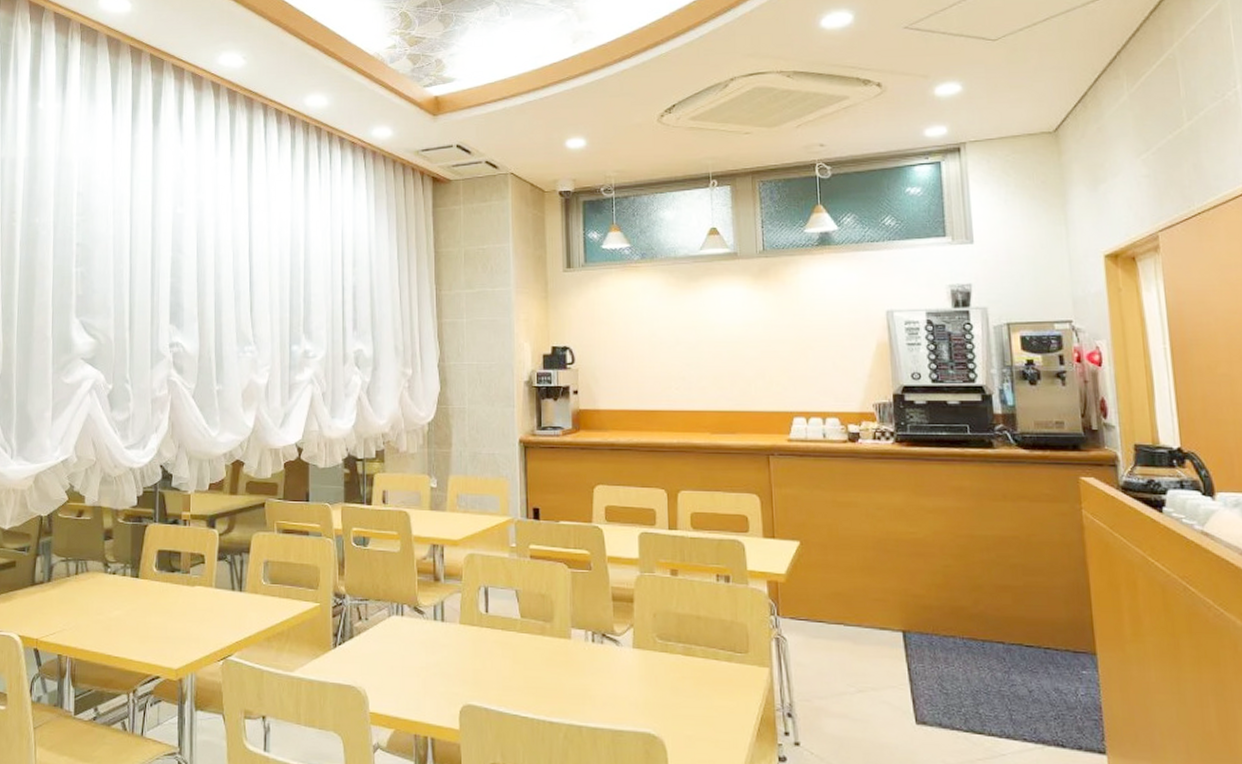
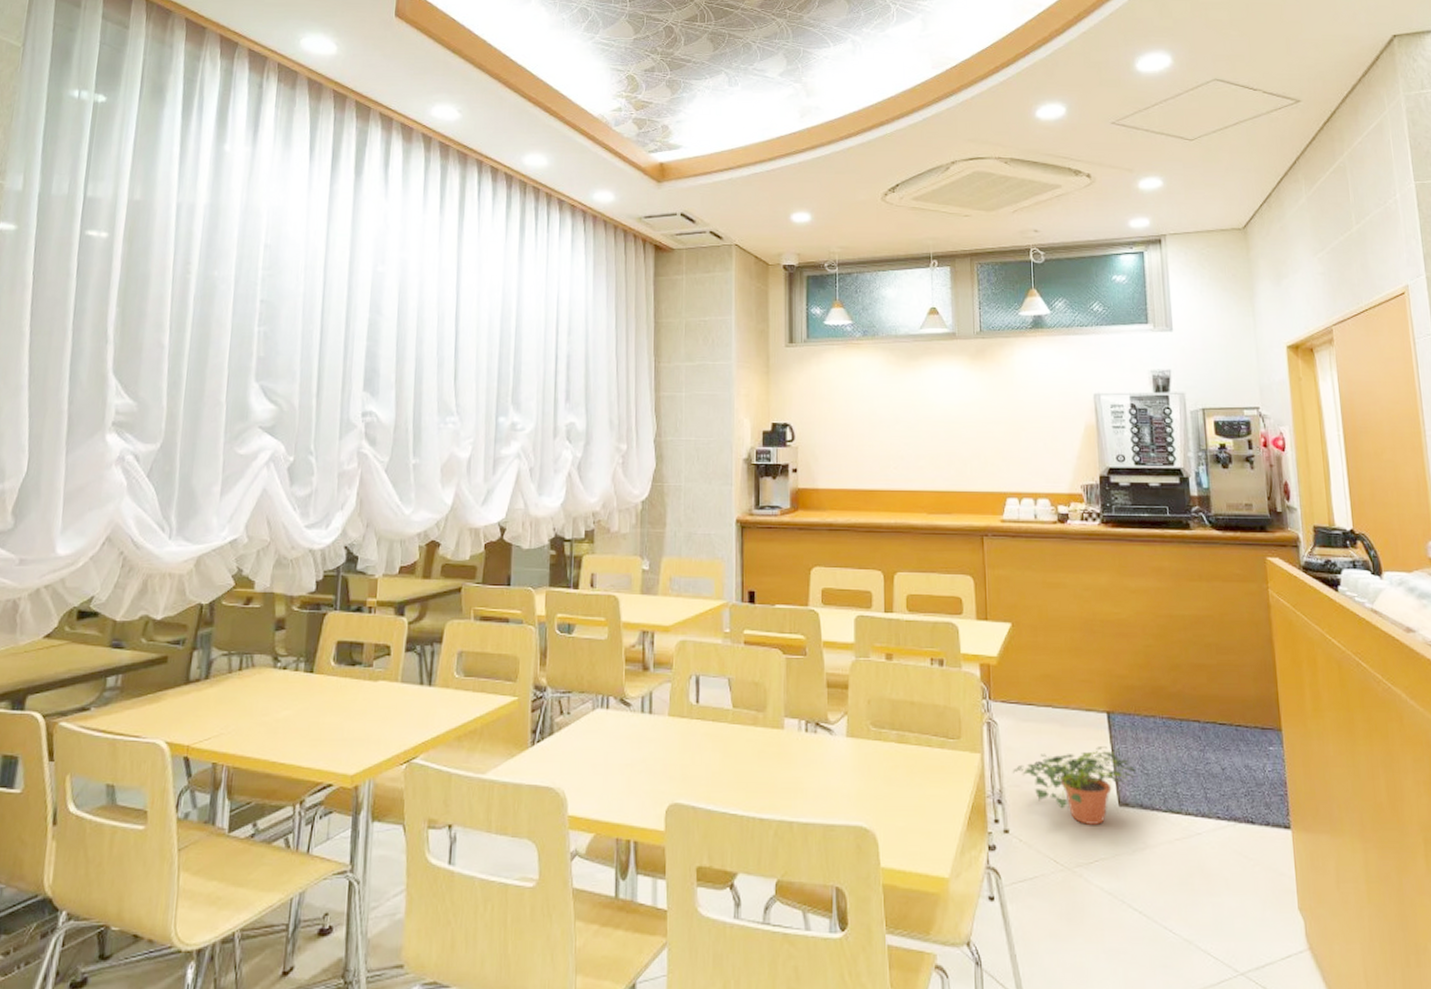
potted plant: none [802,665,935,742] -> present [1012,747,1137,825]

